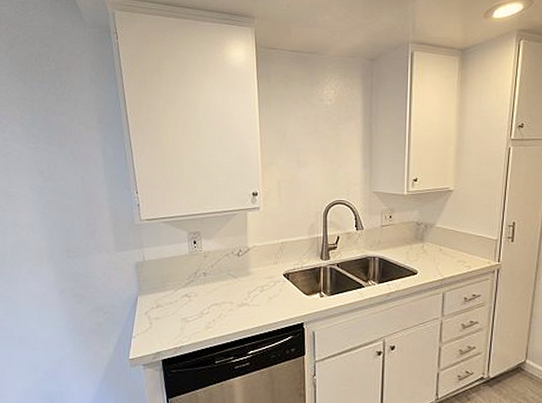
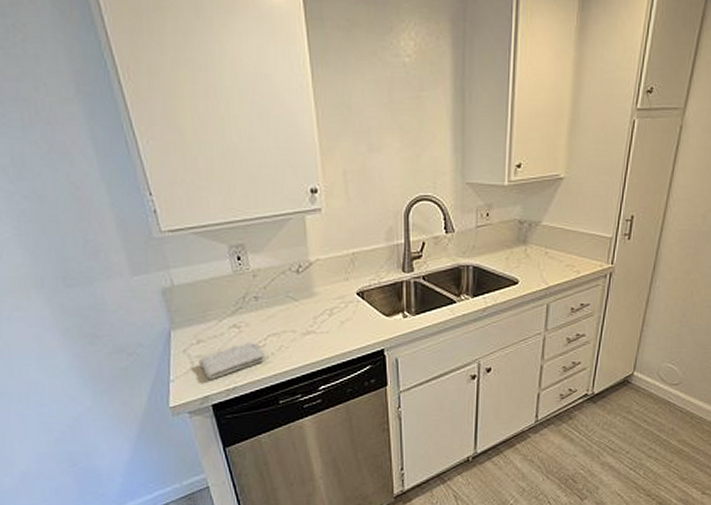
washcloth: none [156,309,207,338] -> present [199,342,264,379]

